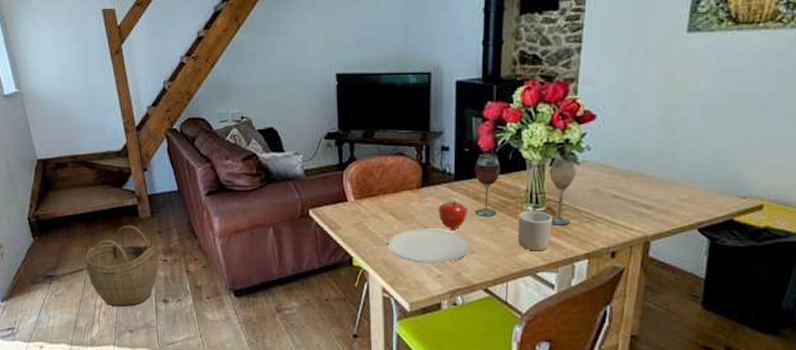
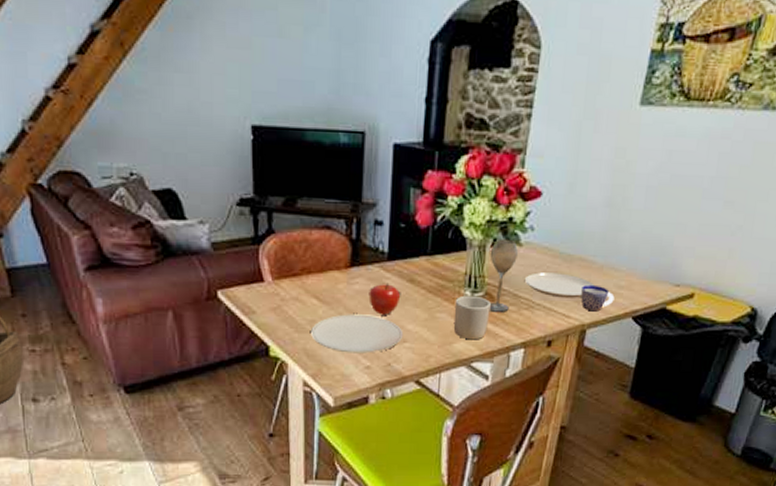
wineglass: present [475,153,501,216] -> none [410,230,439,302]
plate: none [584,188,655,212] -> present [524,272,595,298]
cup: none [642,198,677,224] -> present [580,284,615,312]

